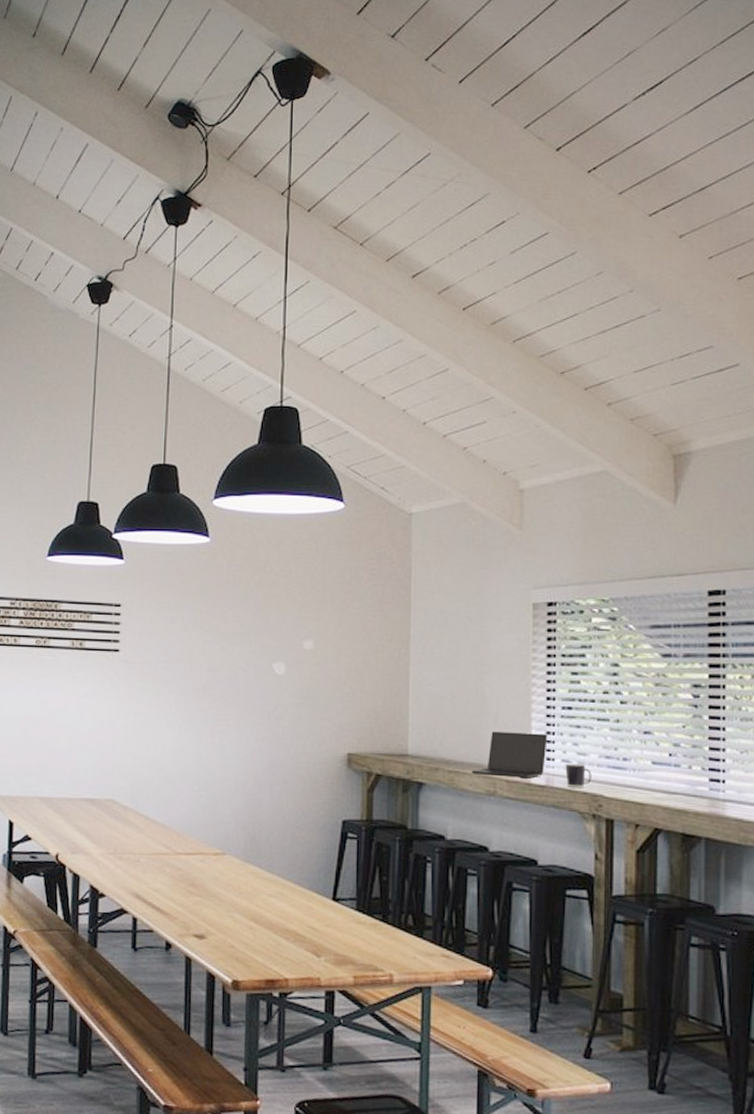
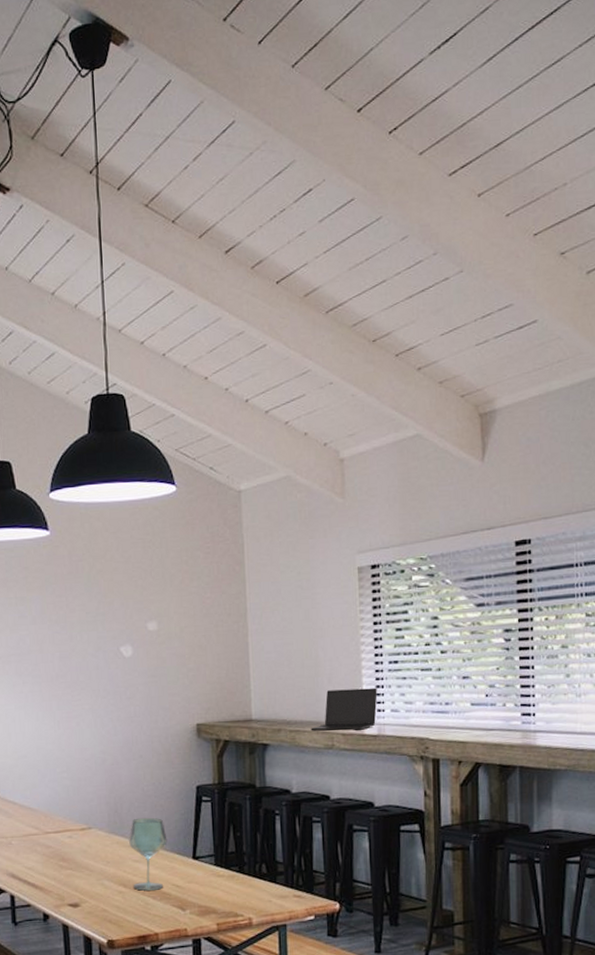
wine glass: none [265,848,307,931] -> present [129,817,168,891]
mug: present [565,763,592,788] -> none [394,712,418,734]

